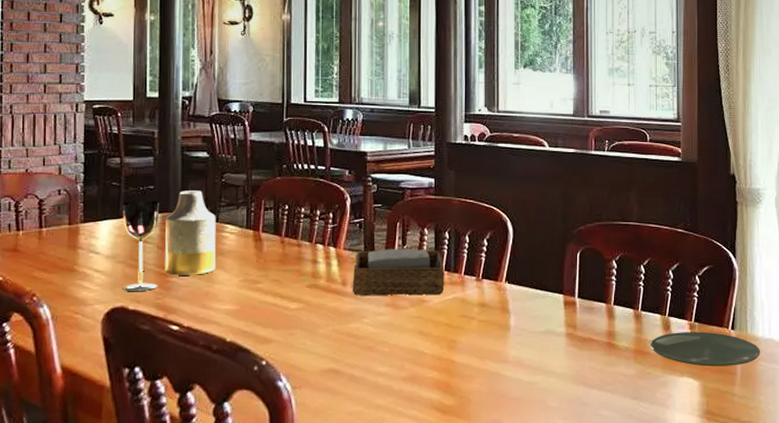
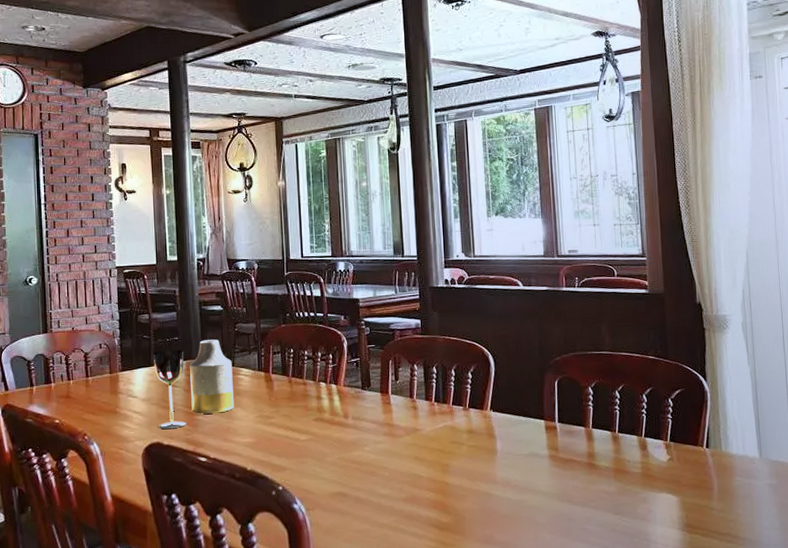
napkin holder: present [352,249,445,296] -> none [353,383,435,427]
plate: present [651,331,761,367] -> none [629,450,736,483]

